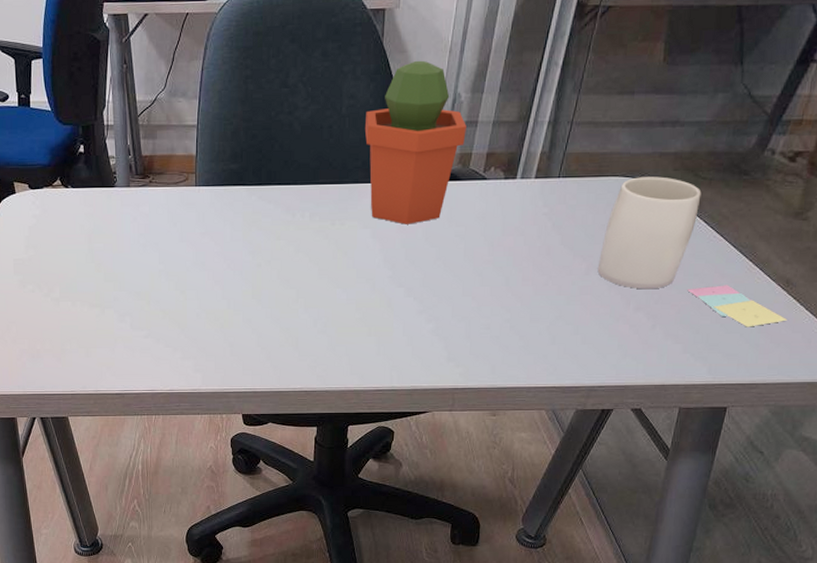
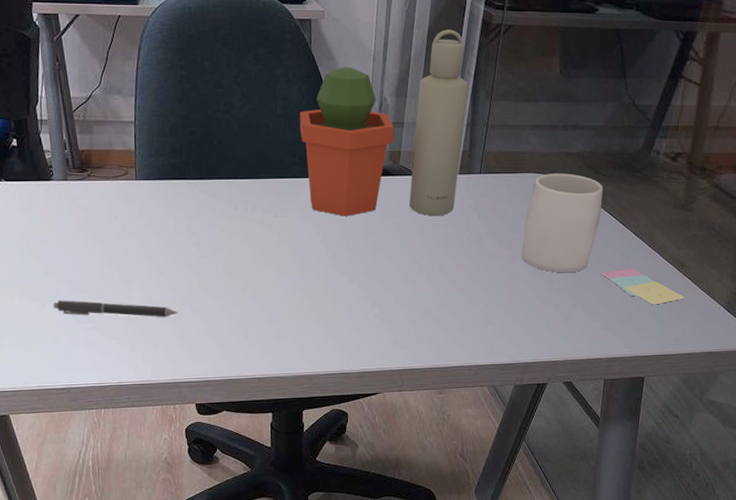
pen: none [111,307,231,327] -> present [53,300,179,318]
bottle: none [476,14,555,225] -> present [409,29,469,216]

